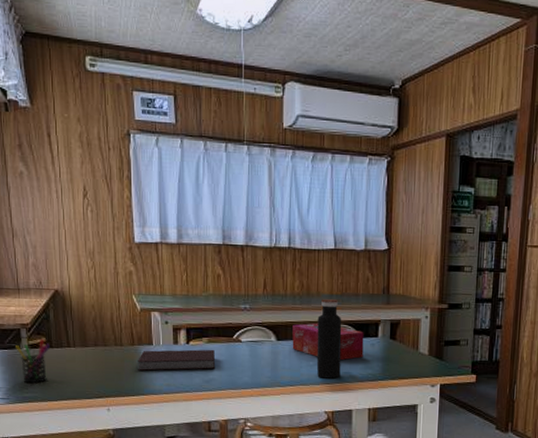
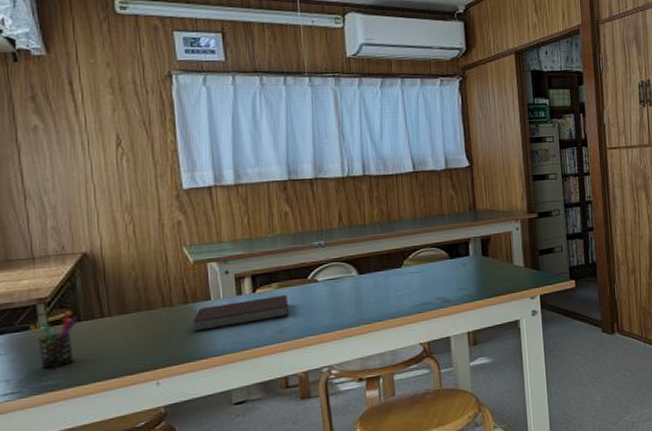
tissue box: present [292,322,364,360] -> none [375,249,456,286]
water bottle: present [316,299,342,379] -> none [402,223,433,308]

